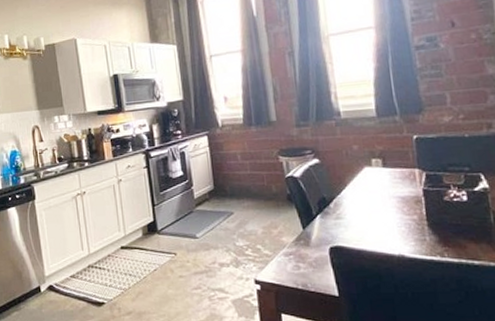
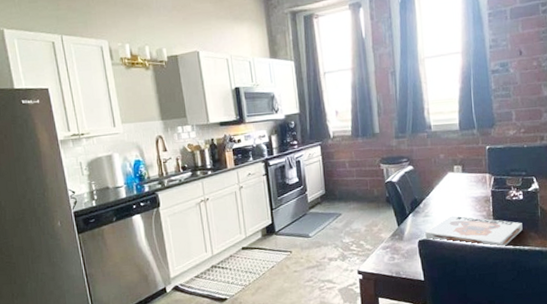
board game: none [338,219,470,261] -> present [425,215,523,247]

